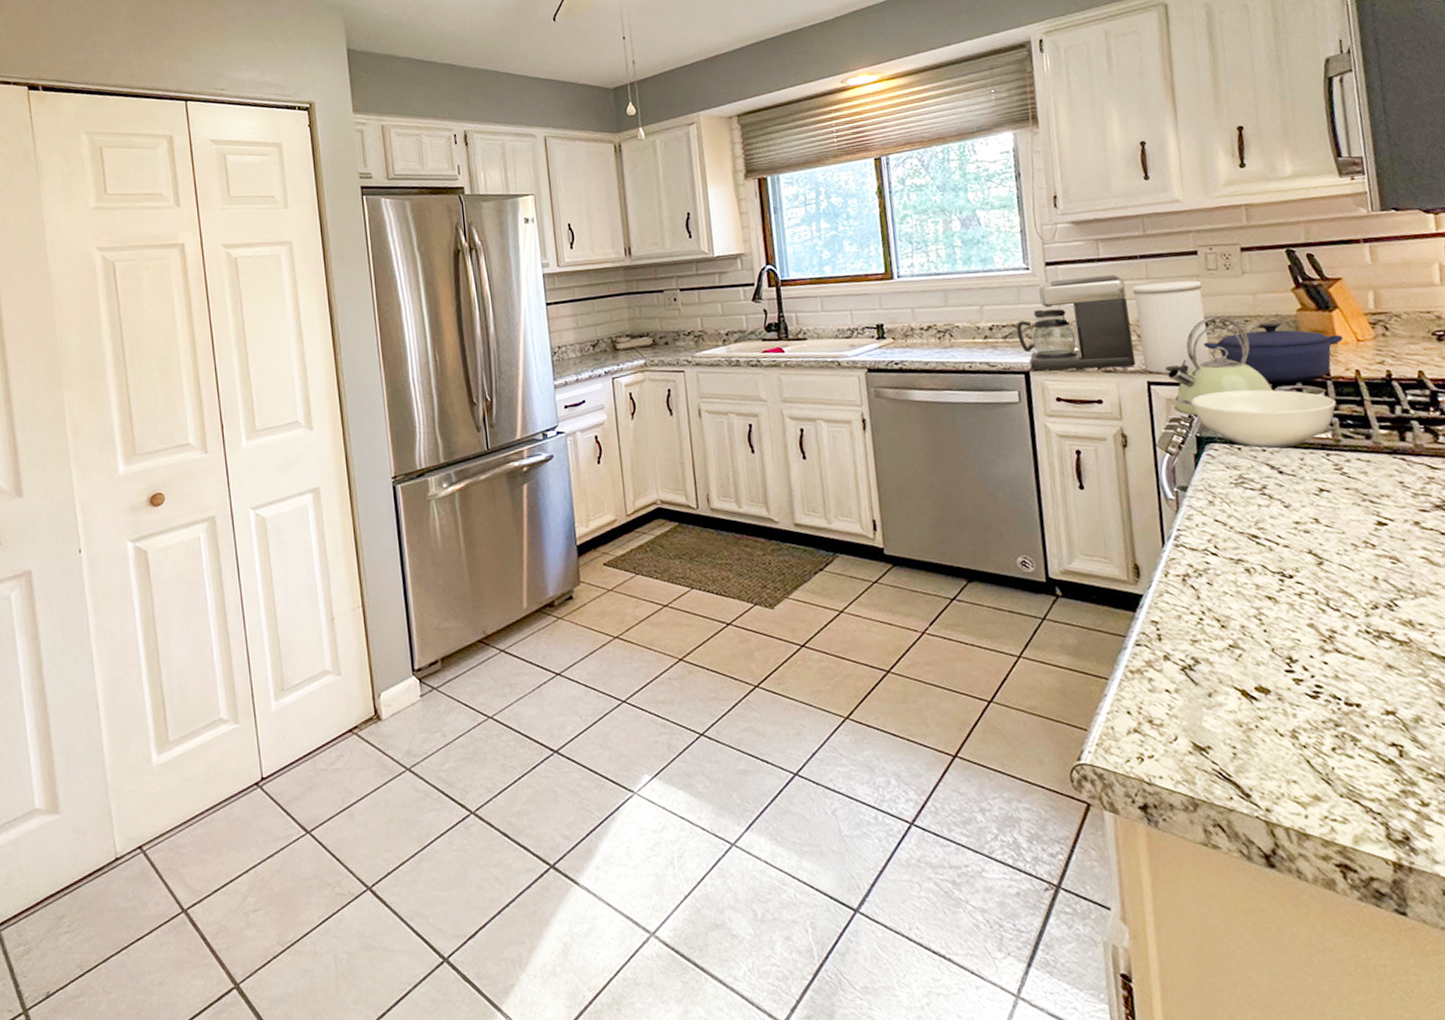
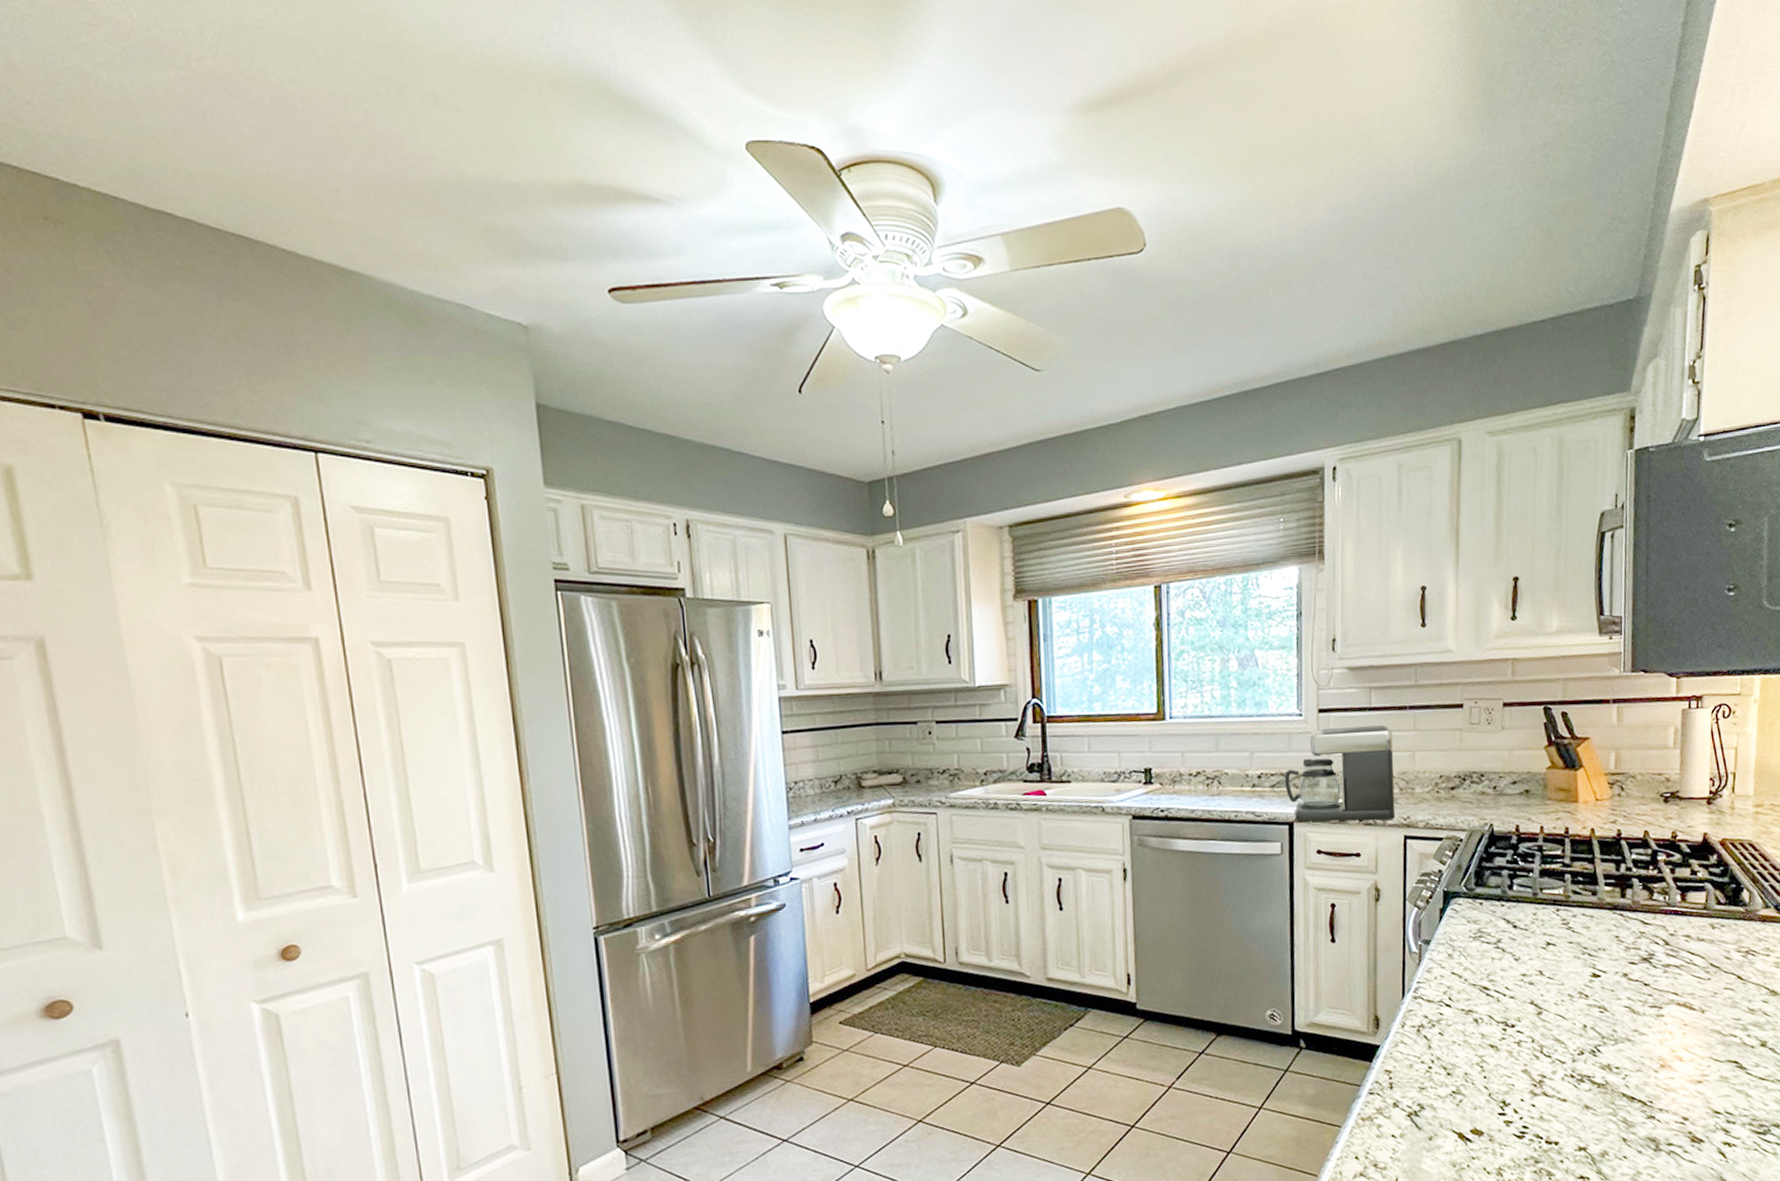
canister: present [1132,280,1211,374] -> none [1399,733,1465,828]
kettle: present [1165,316,1274,417] -> none [1422,771,1517,872]
bowl: present [1190,389,1337,448] -> none [1442,845,1571,903]
cooking pot: present [1204,321,1344,386] -> none [1460,779,1584,842]

